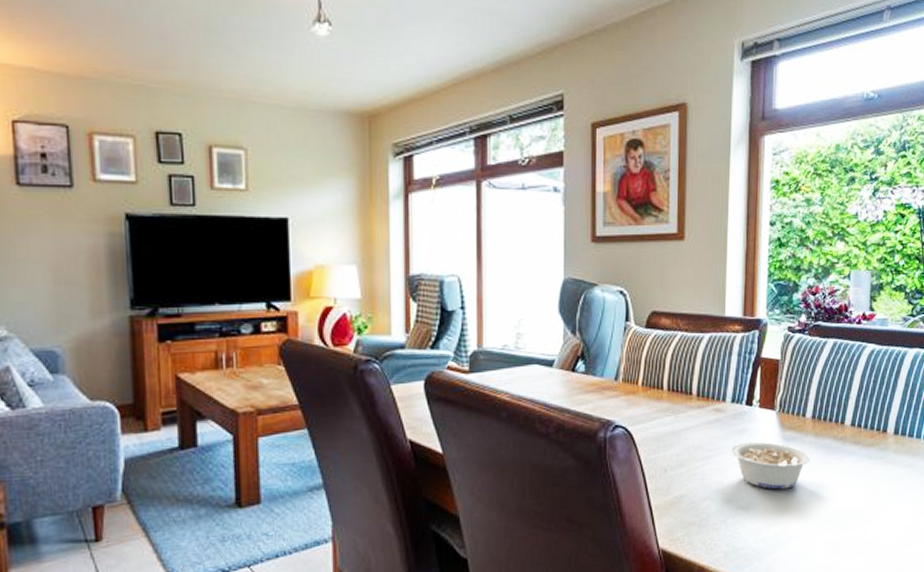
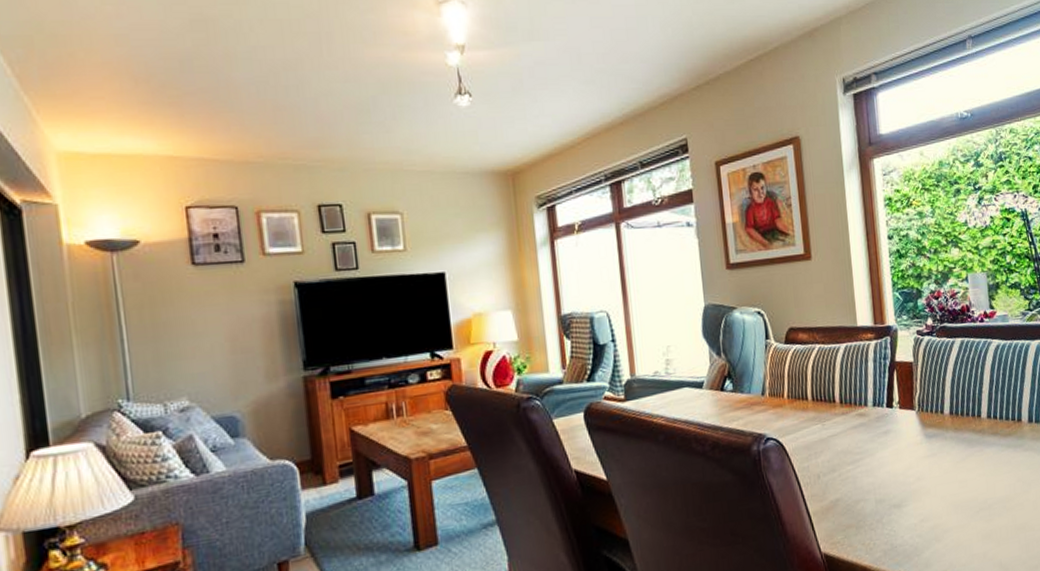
legume: present [729,441,810,490] -> none [876,440,953,486]

